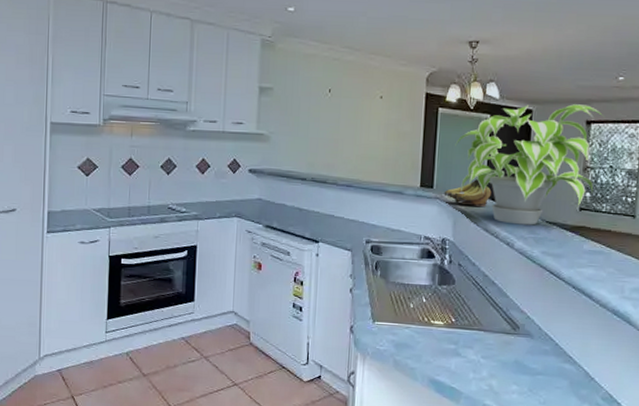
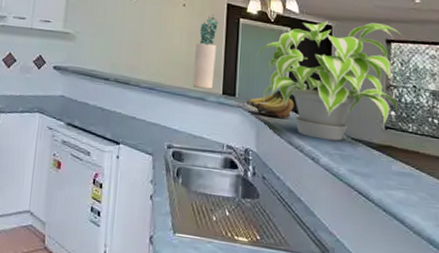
vase: none [390,105,417,184] -> present [192,14,219,90]

